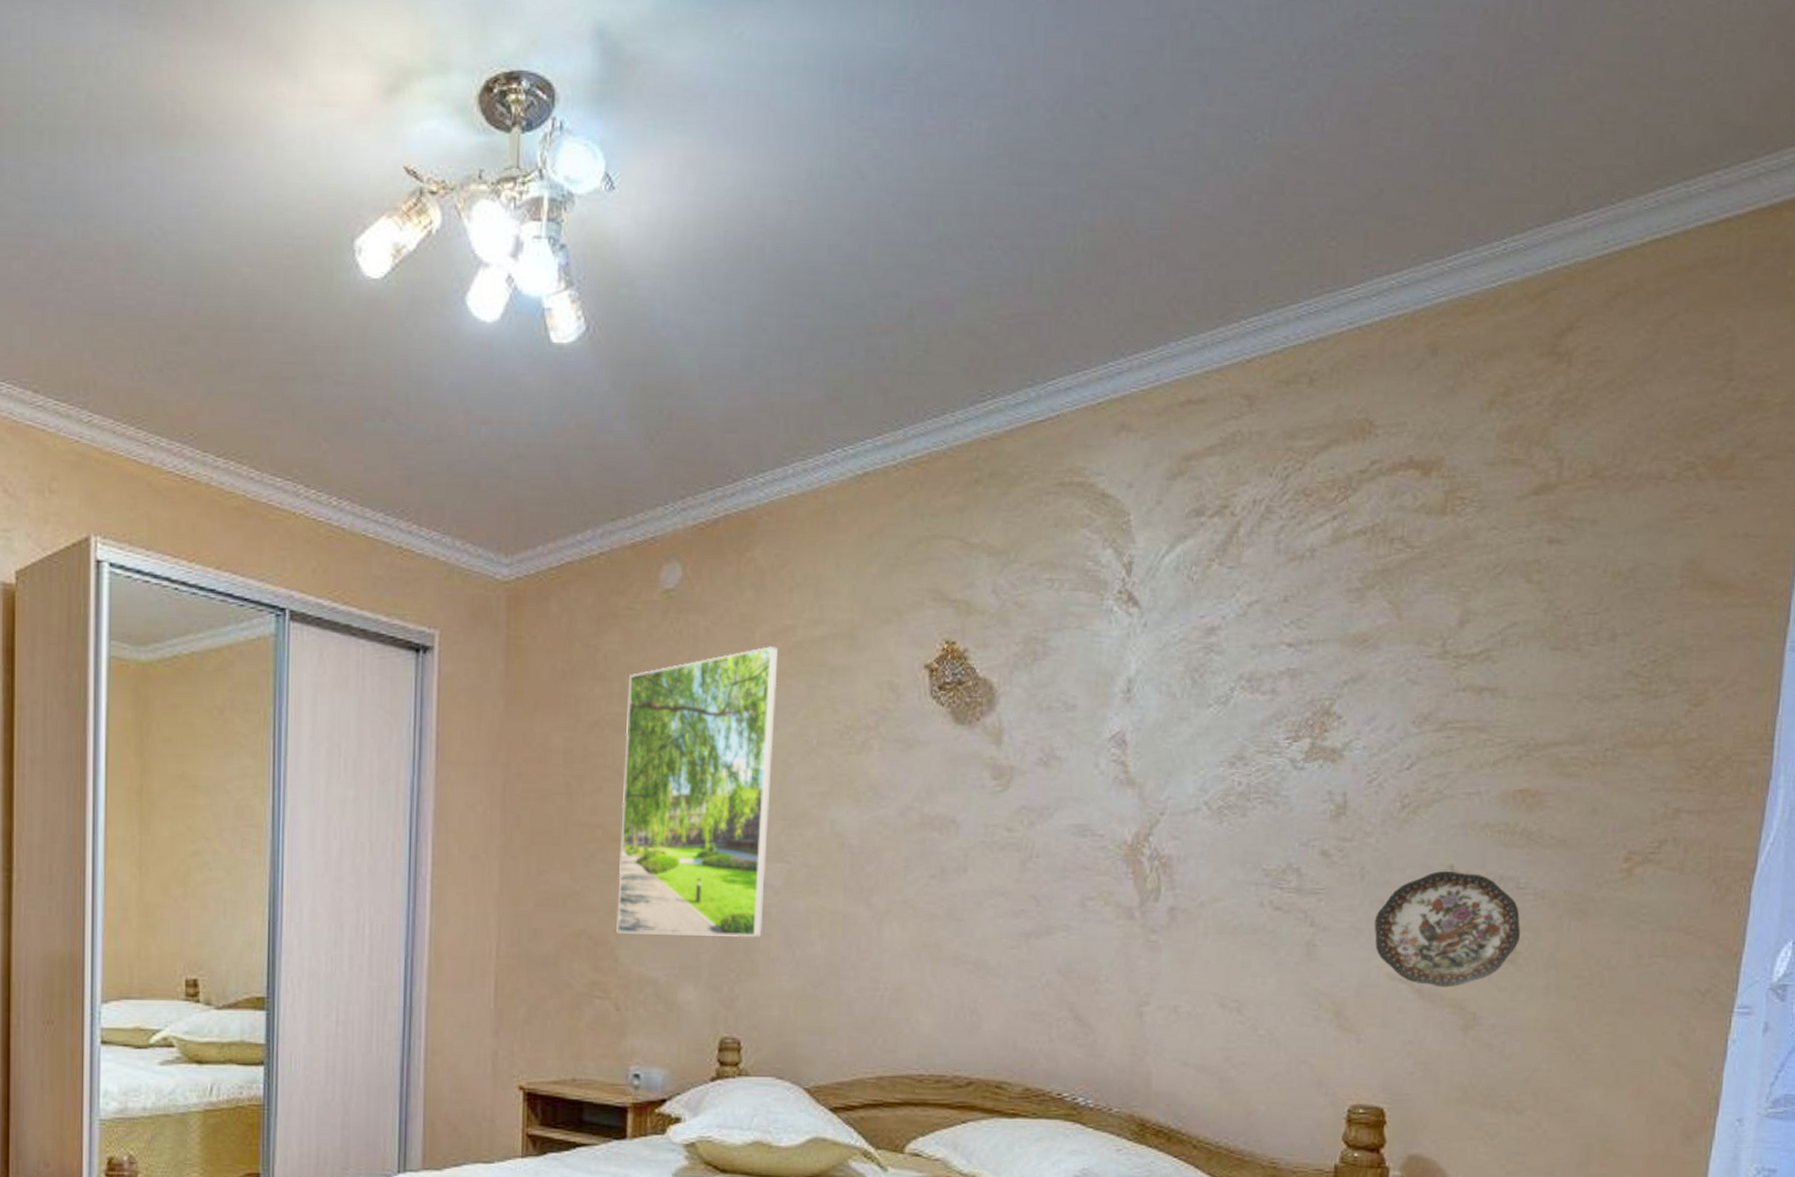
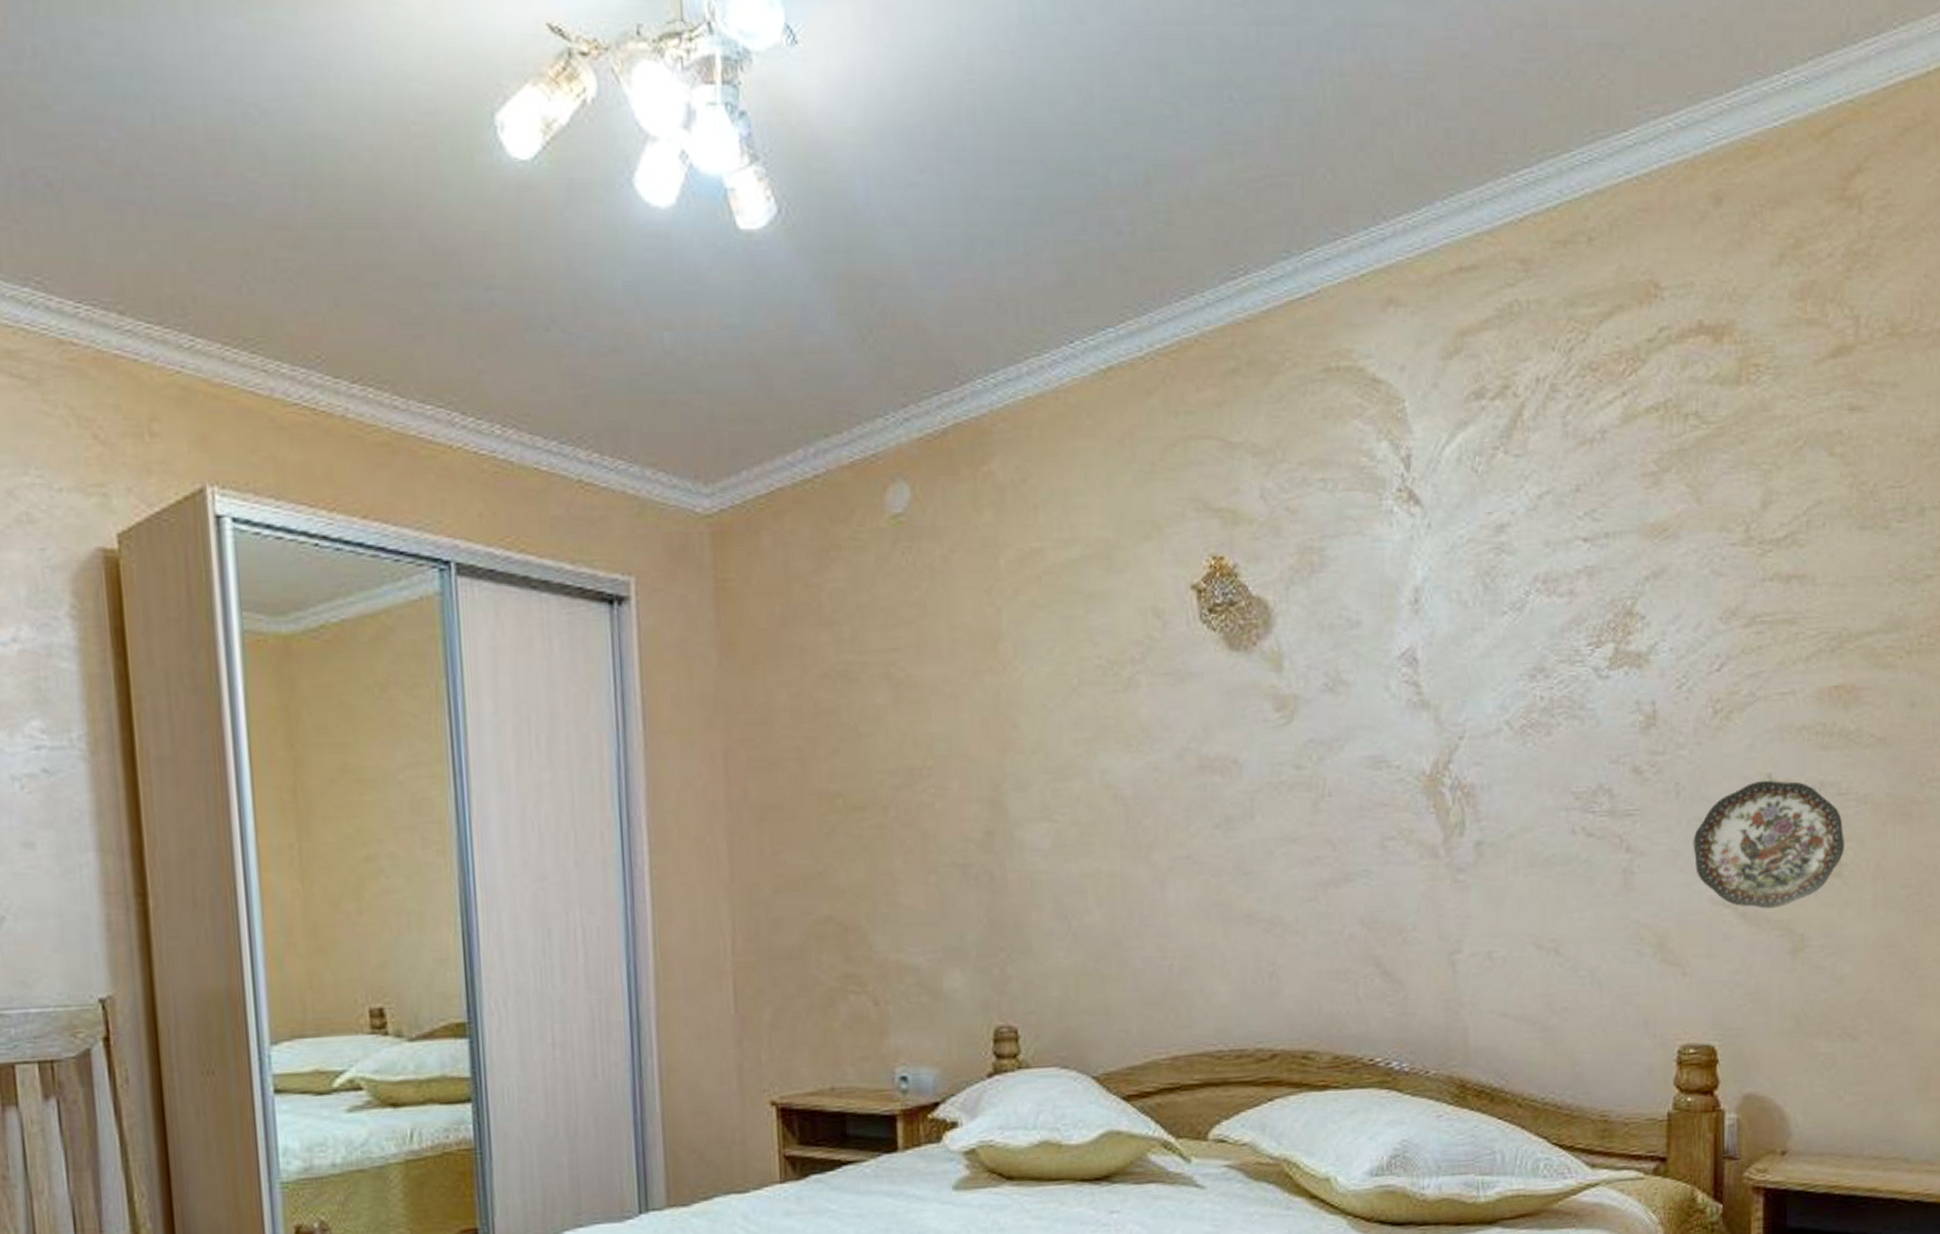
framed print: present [616,646,779,938] -> none [859,574,1034,917]

